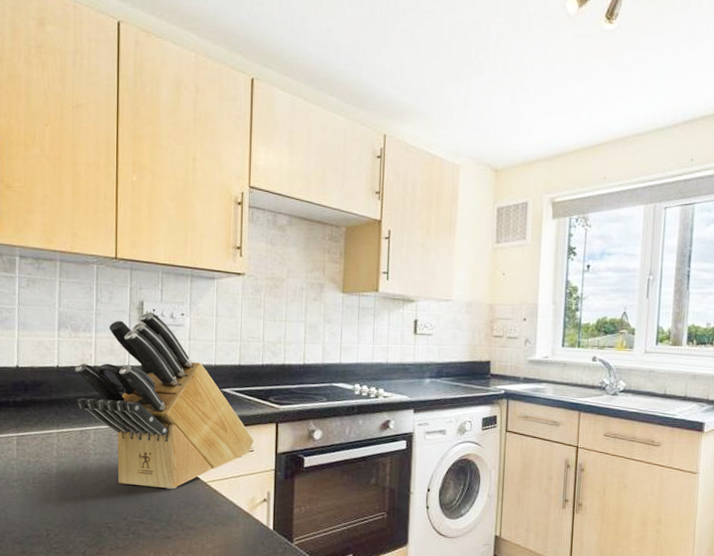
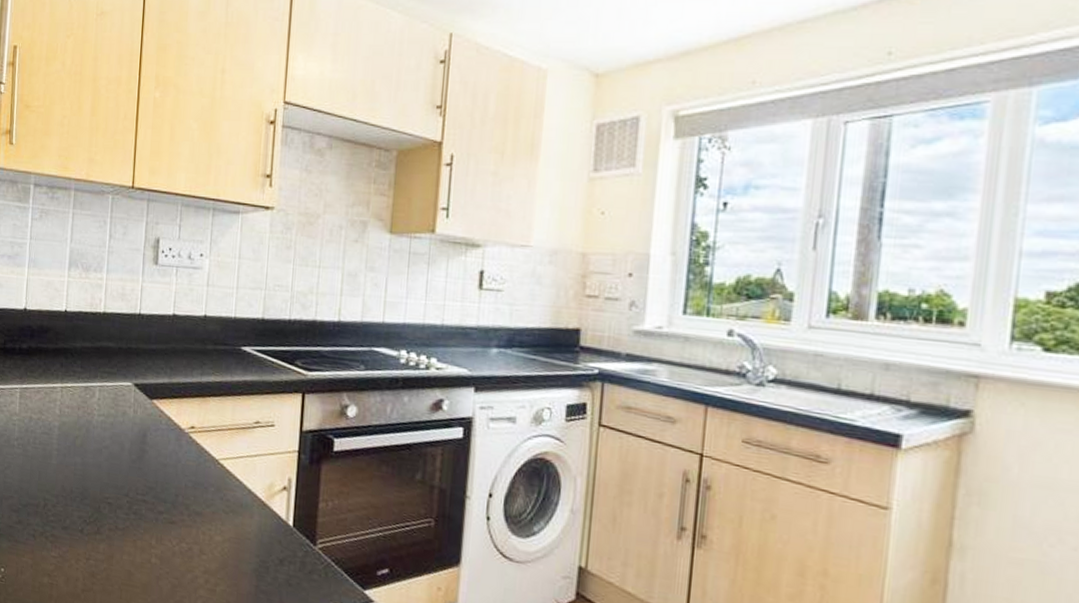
knife block: present [74,311,254,489] -> none [83,250,275,465]

